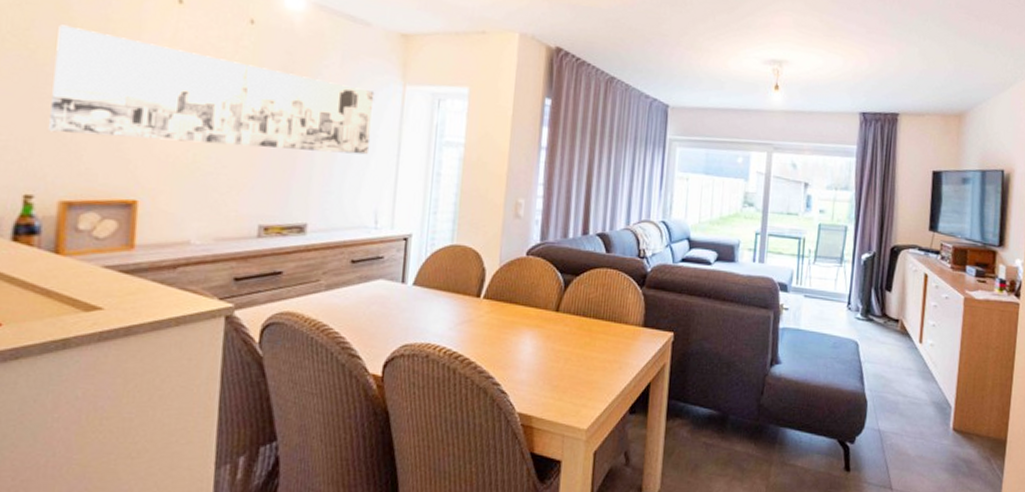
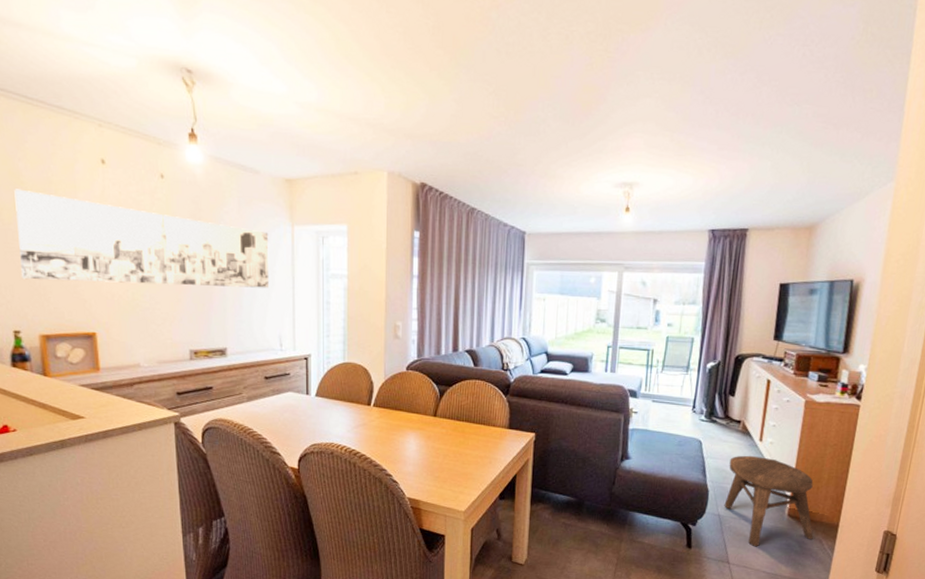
stool: none [884,359,981,469] -> present [724,455,814,547]

